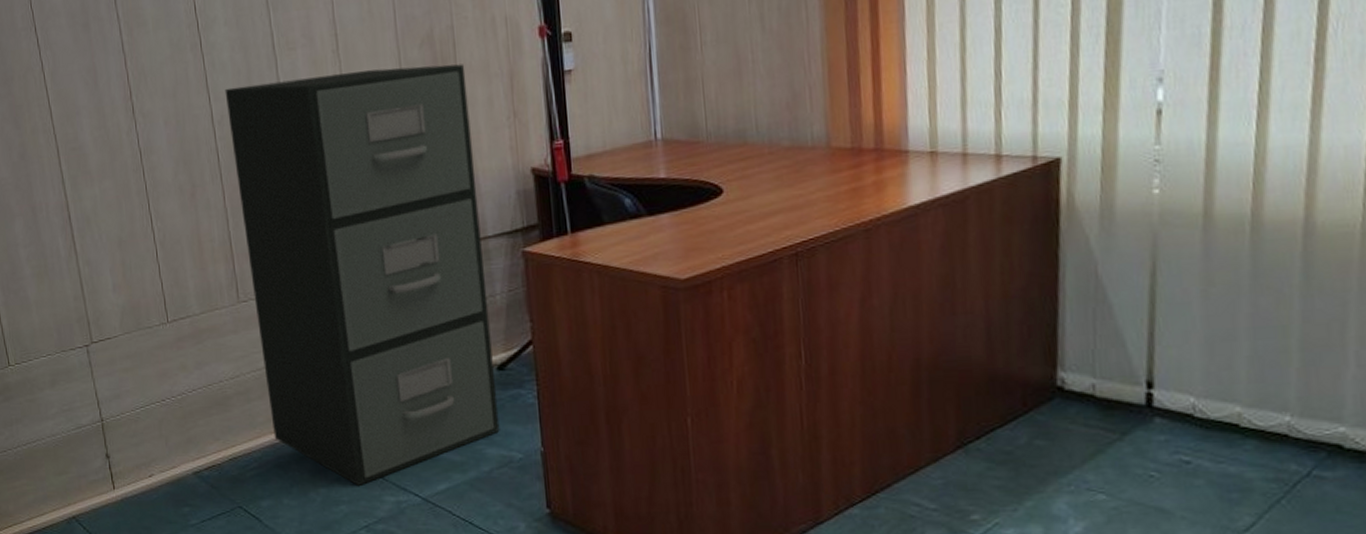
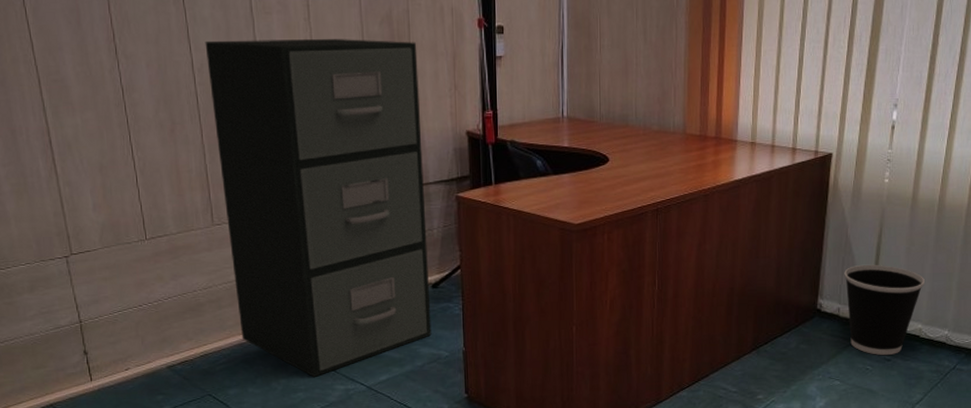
wastebasket: none [1097,317,1240,455] -> present [844,264,924,355]

